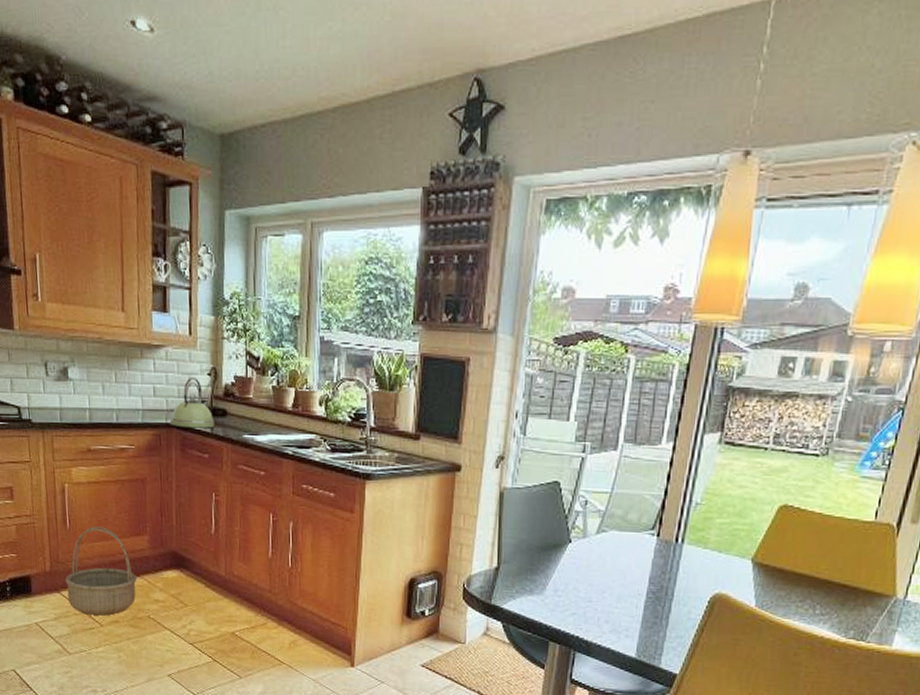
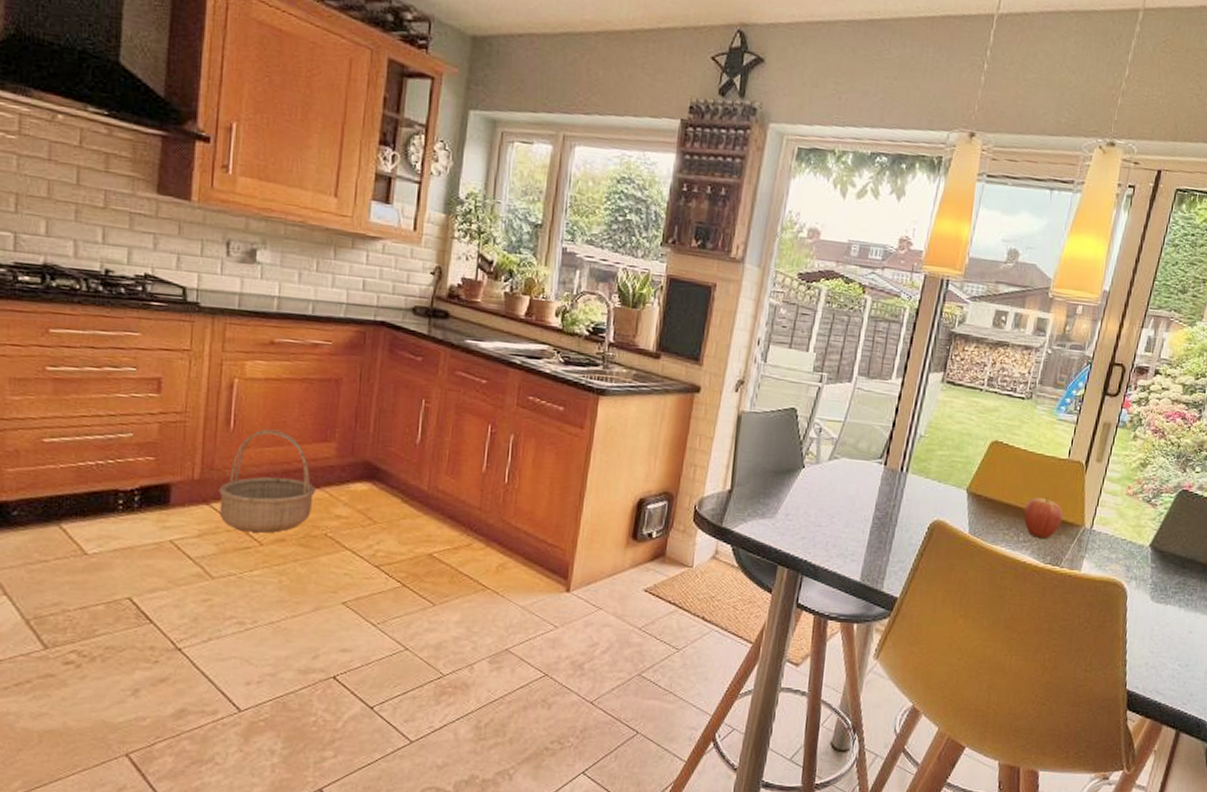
kettle: present [169,377,216,429] -> none [378,274,435,331]
fruit: none [820,565,869,611] -> present [1023,497,1063,539]

